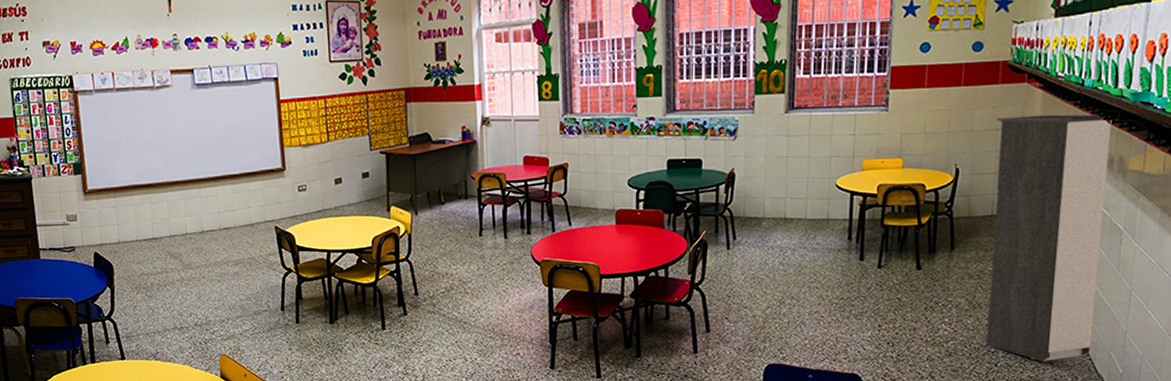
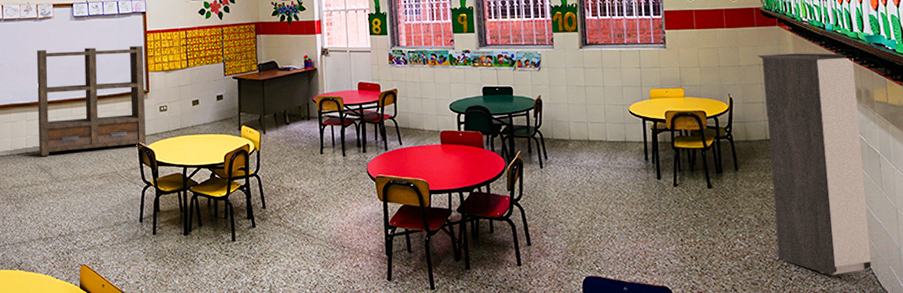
shelving unit: none [156,117,285,241] -> present [37,46,147,156]

